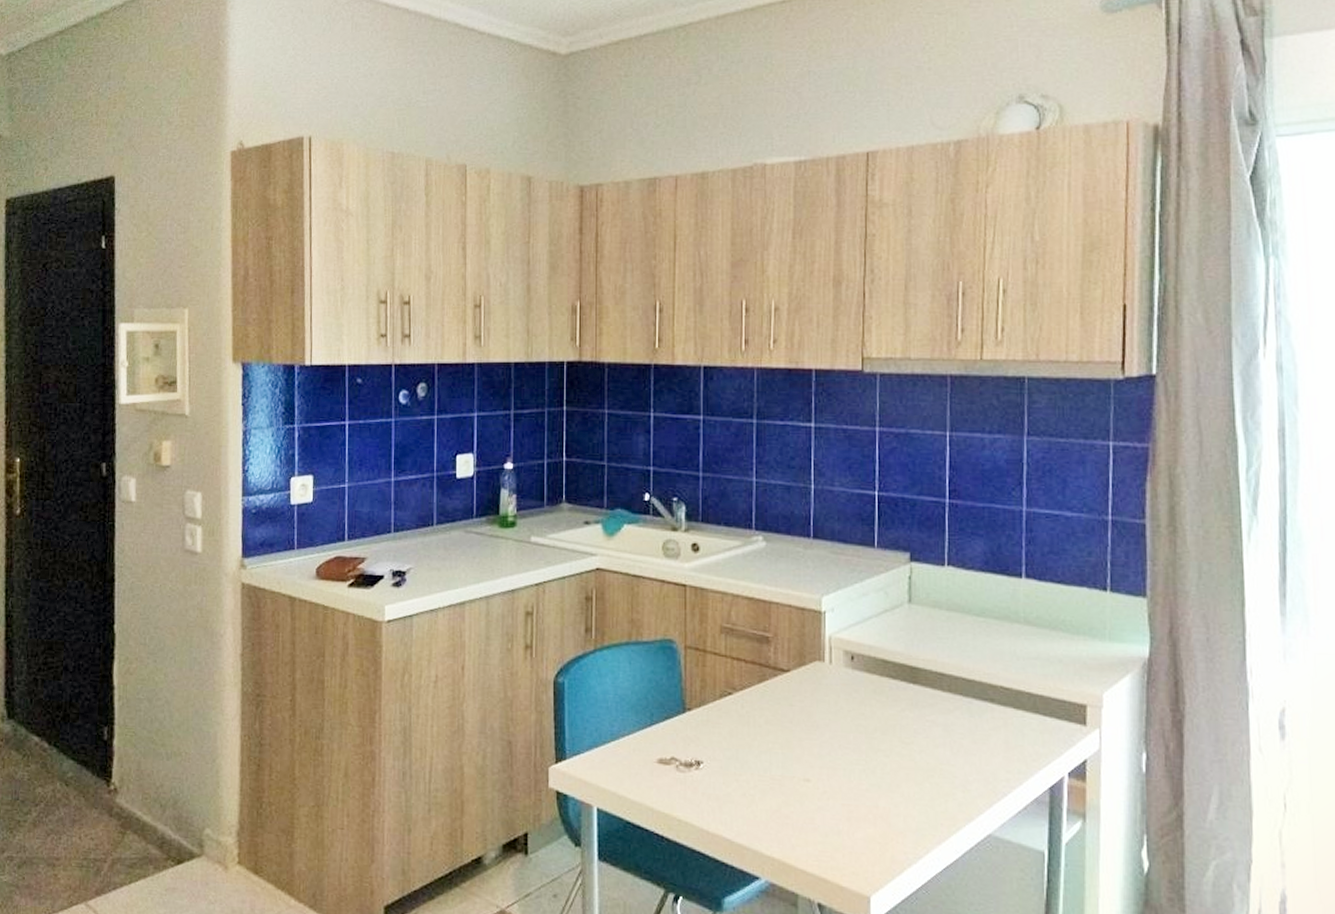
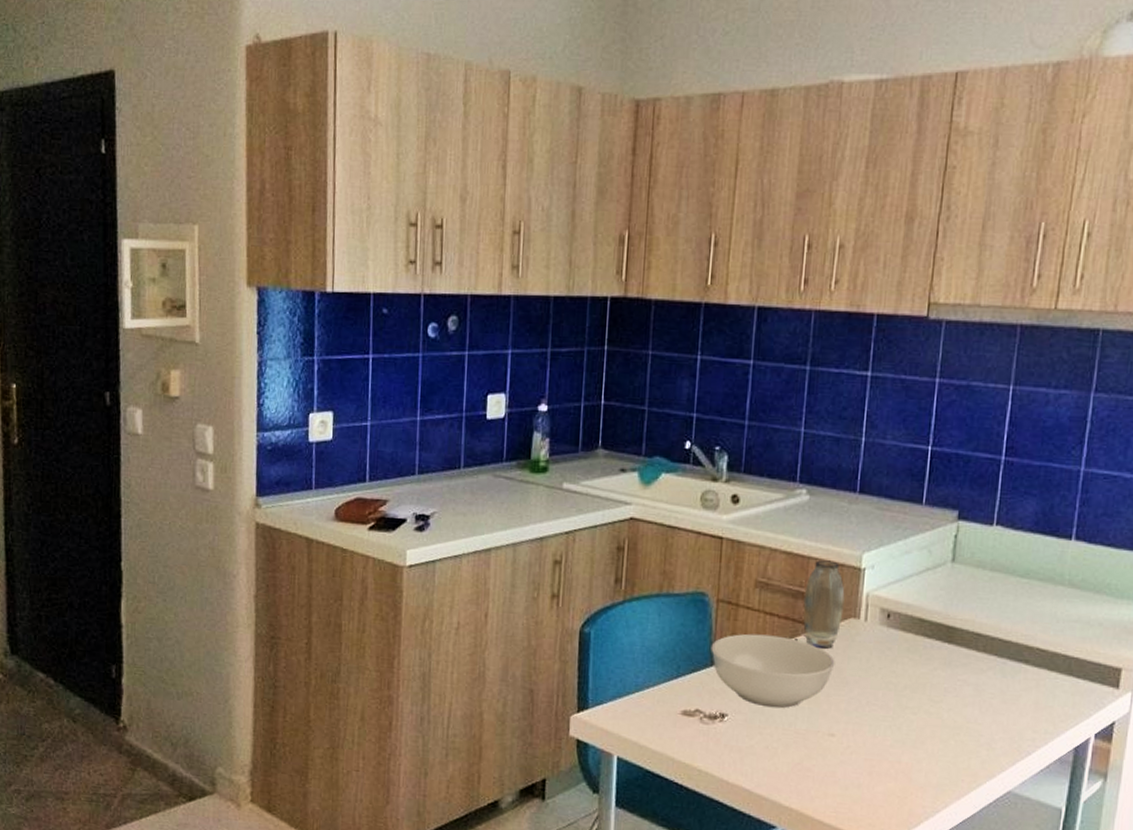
bowl: none [682,679,804,754] -> present [711,633,835,708]
vase: none [768,604,808,692] -> present [802,560,845,649]

